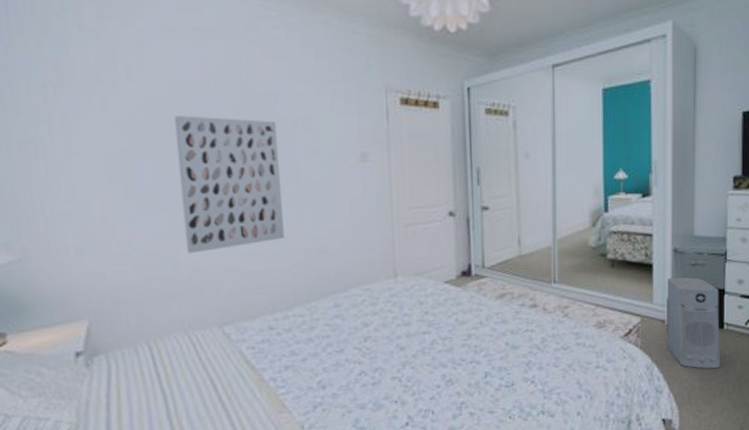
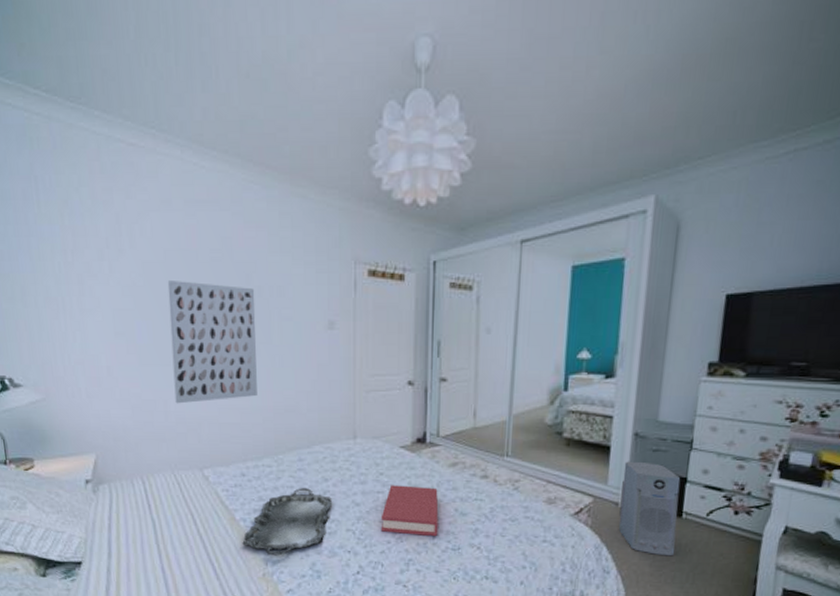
serving tray: none [273,335,374,417] -> present [242,487,331,556]
hardback book: none [428,322,490,376] -> present [380,485,439,536]

